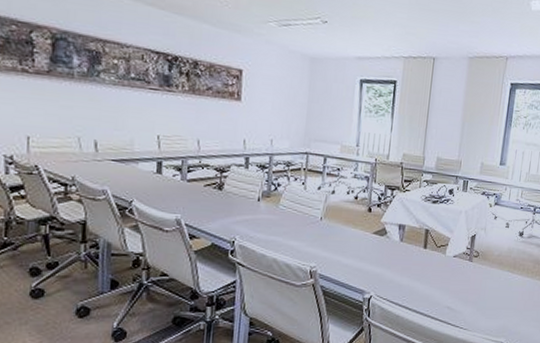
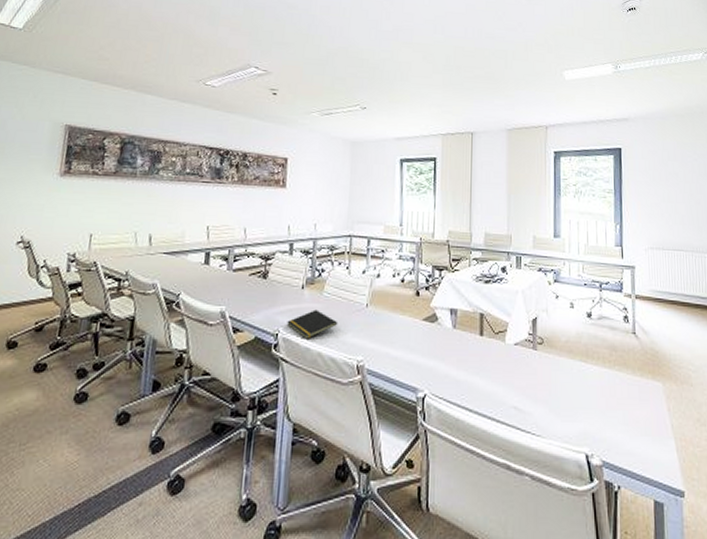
notepad: none [243,220,293,247] -> present [287,309,338,339]

